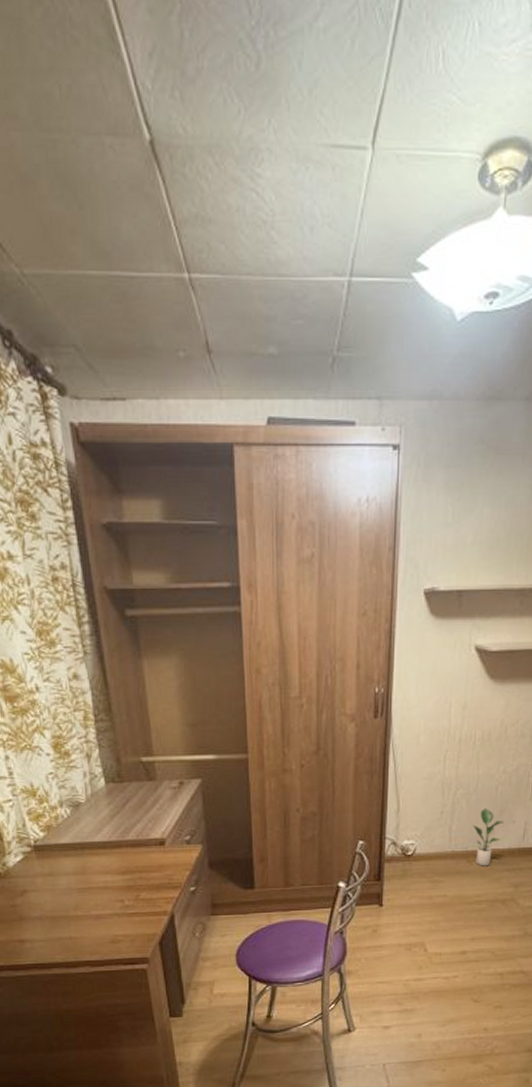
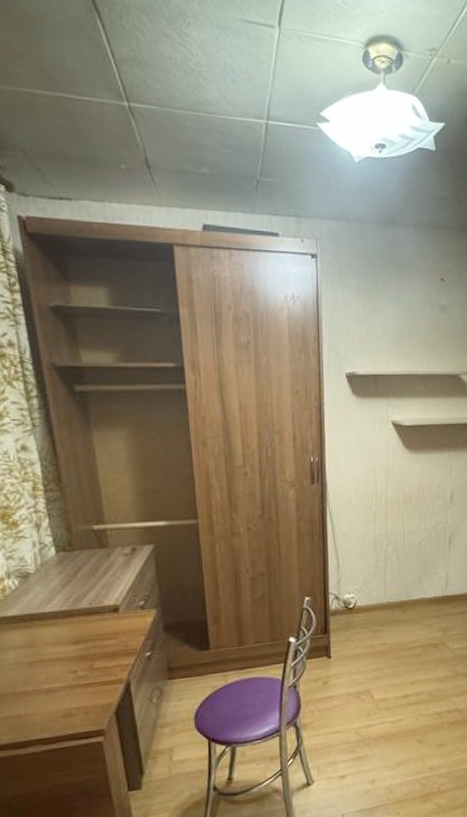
potted plant: present [473,807,503,867] -> none [403,561,429,615]

